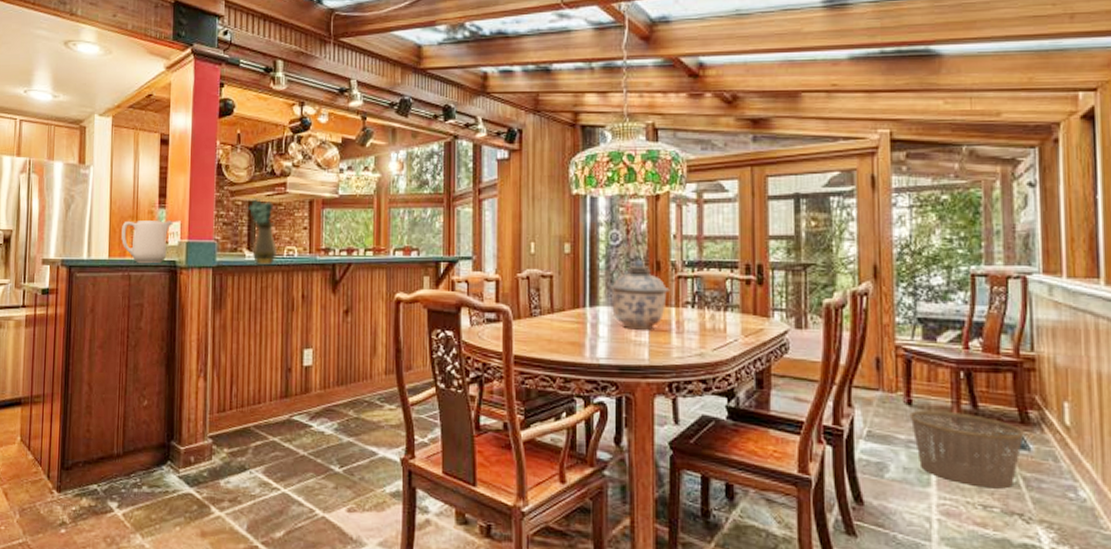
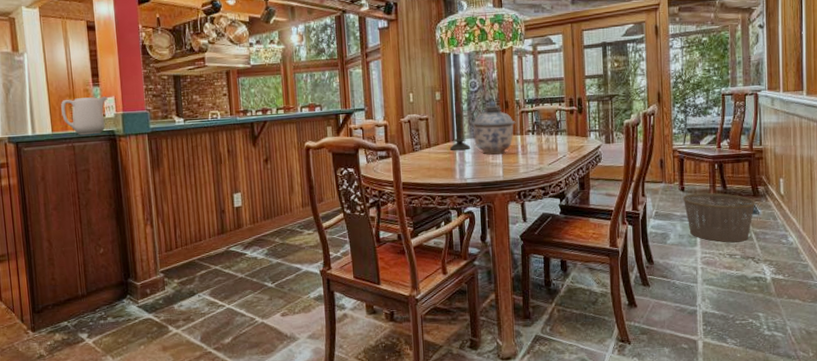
vase: present [248,197,278,266] -> none [173,72,203,129]
candle: none [580,255,606,321] -> present [450,100,470,151]

